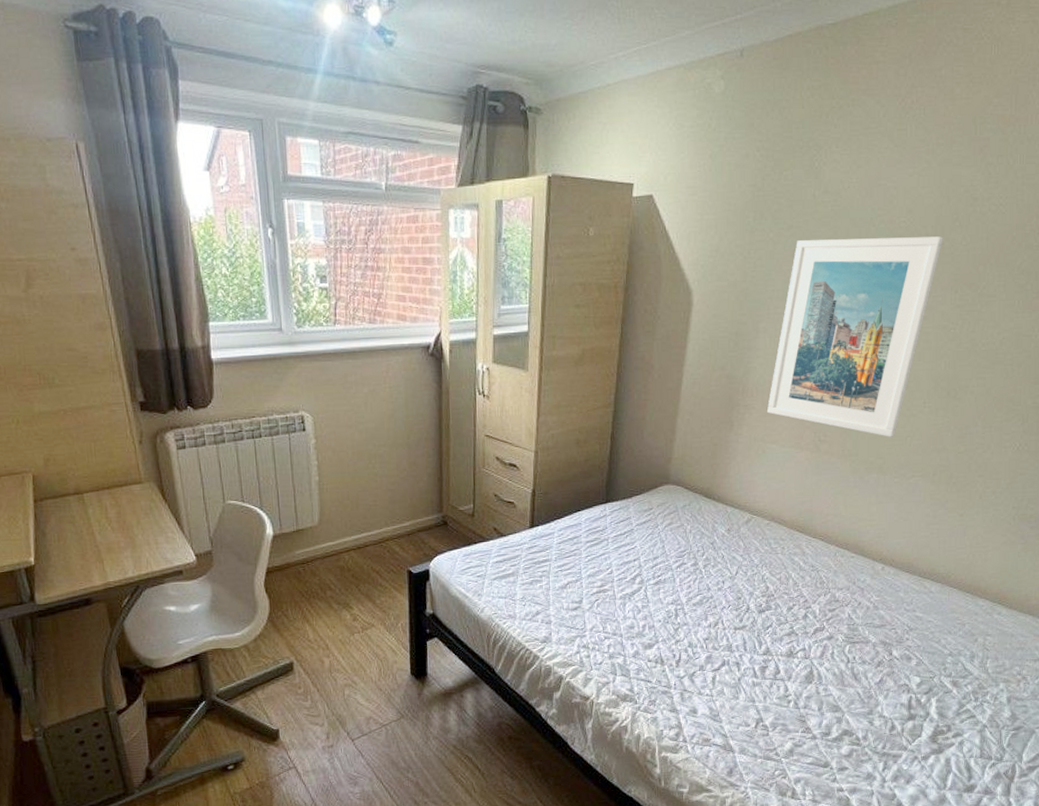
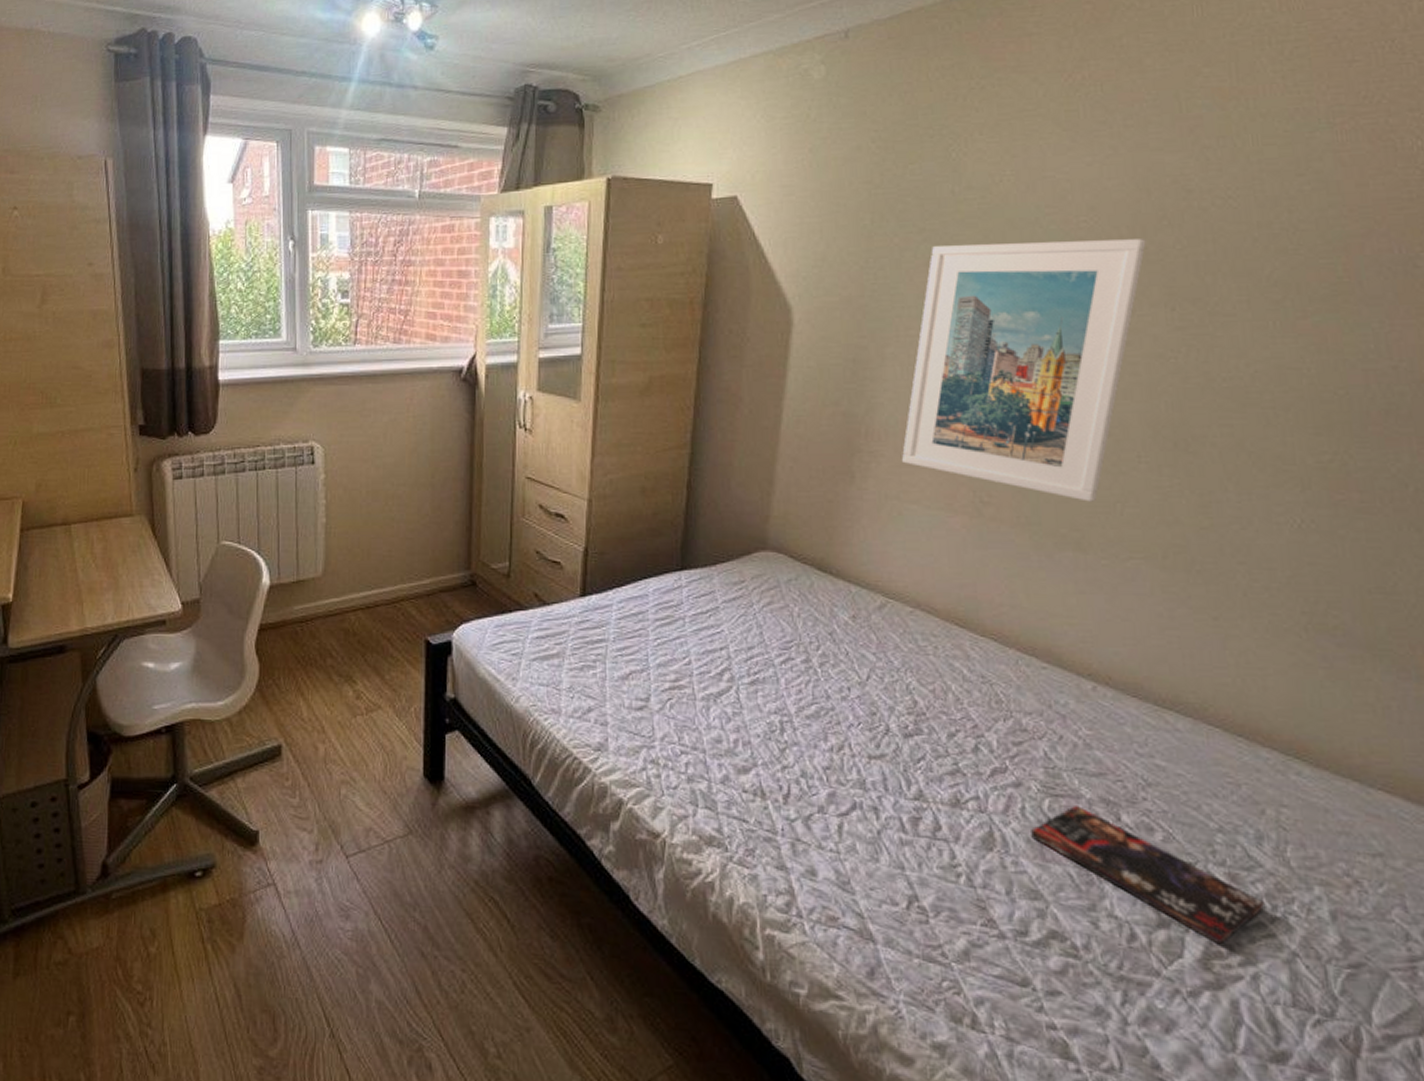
book: none [835,647,972,726] -> present [1029,804,1266,945]

